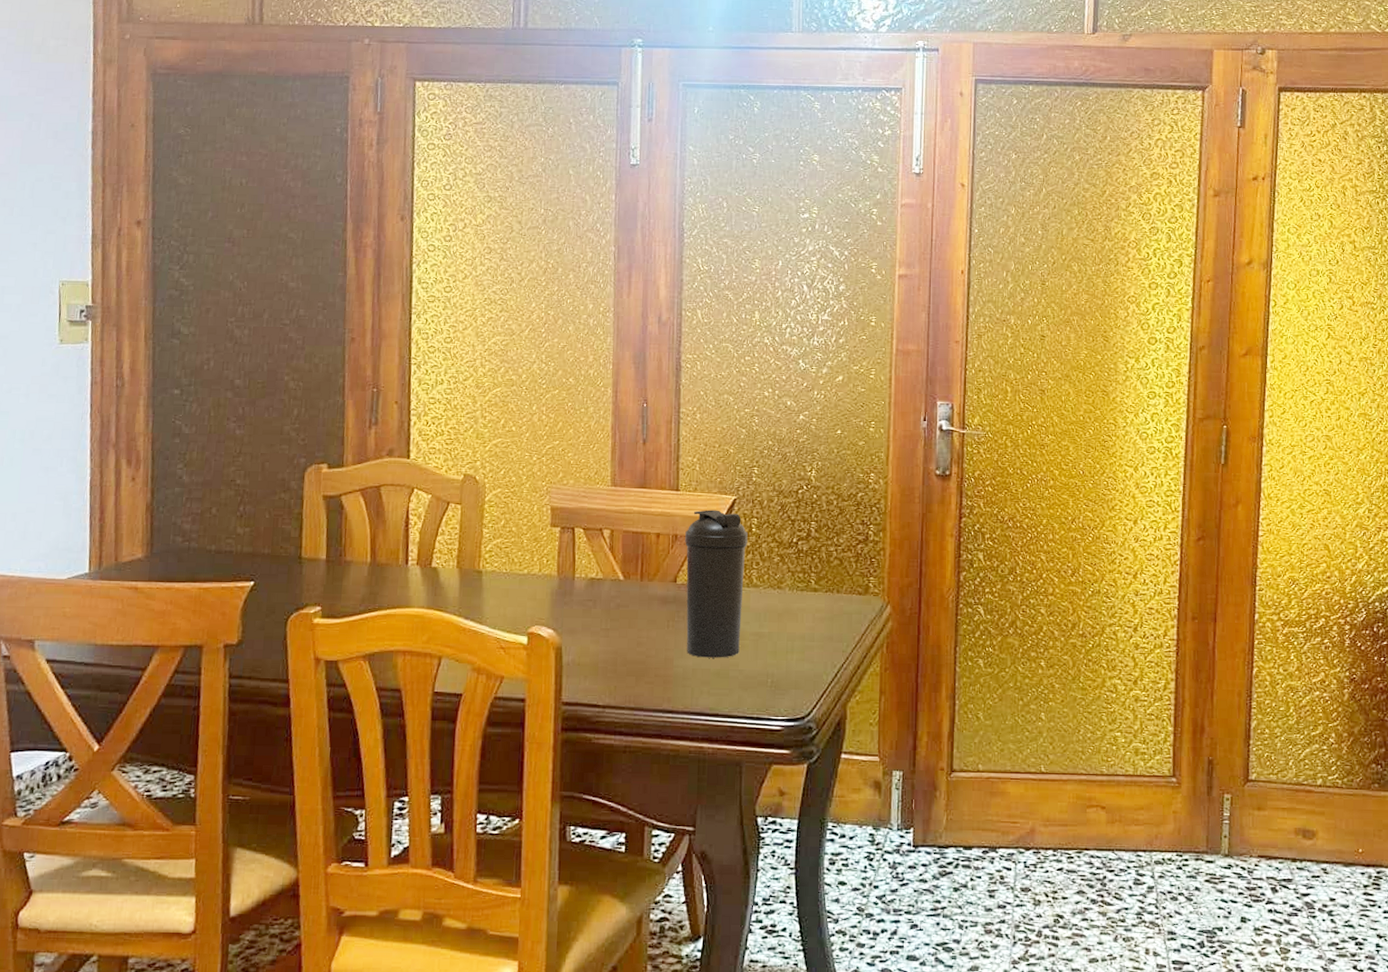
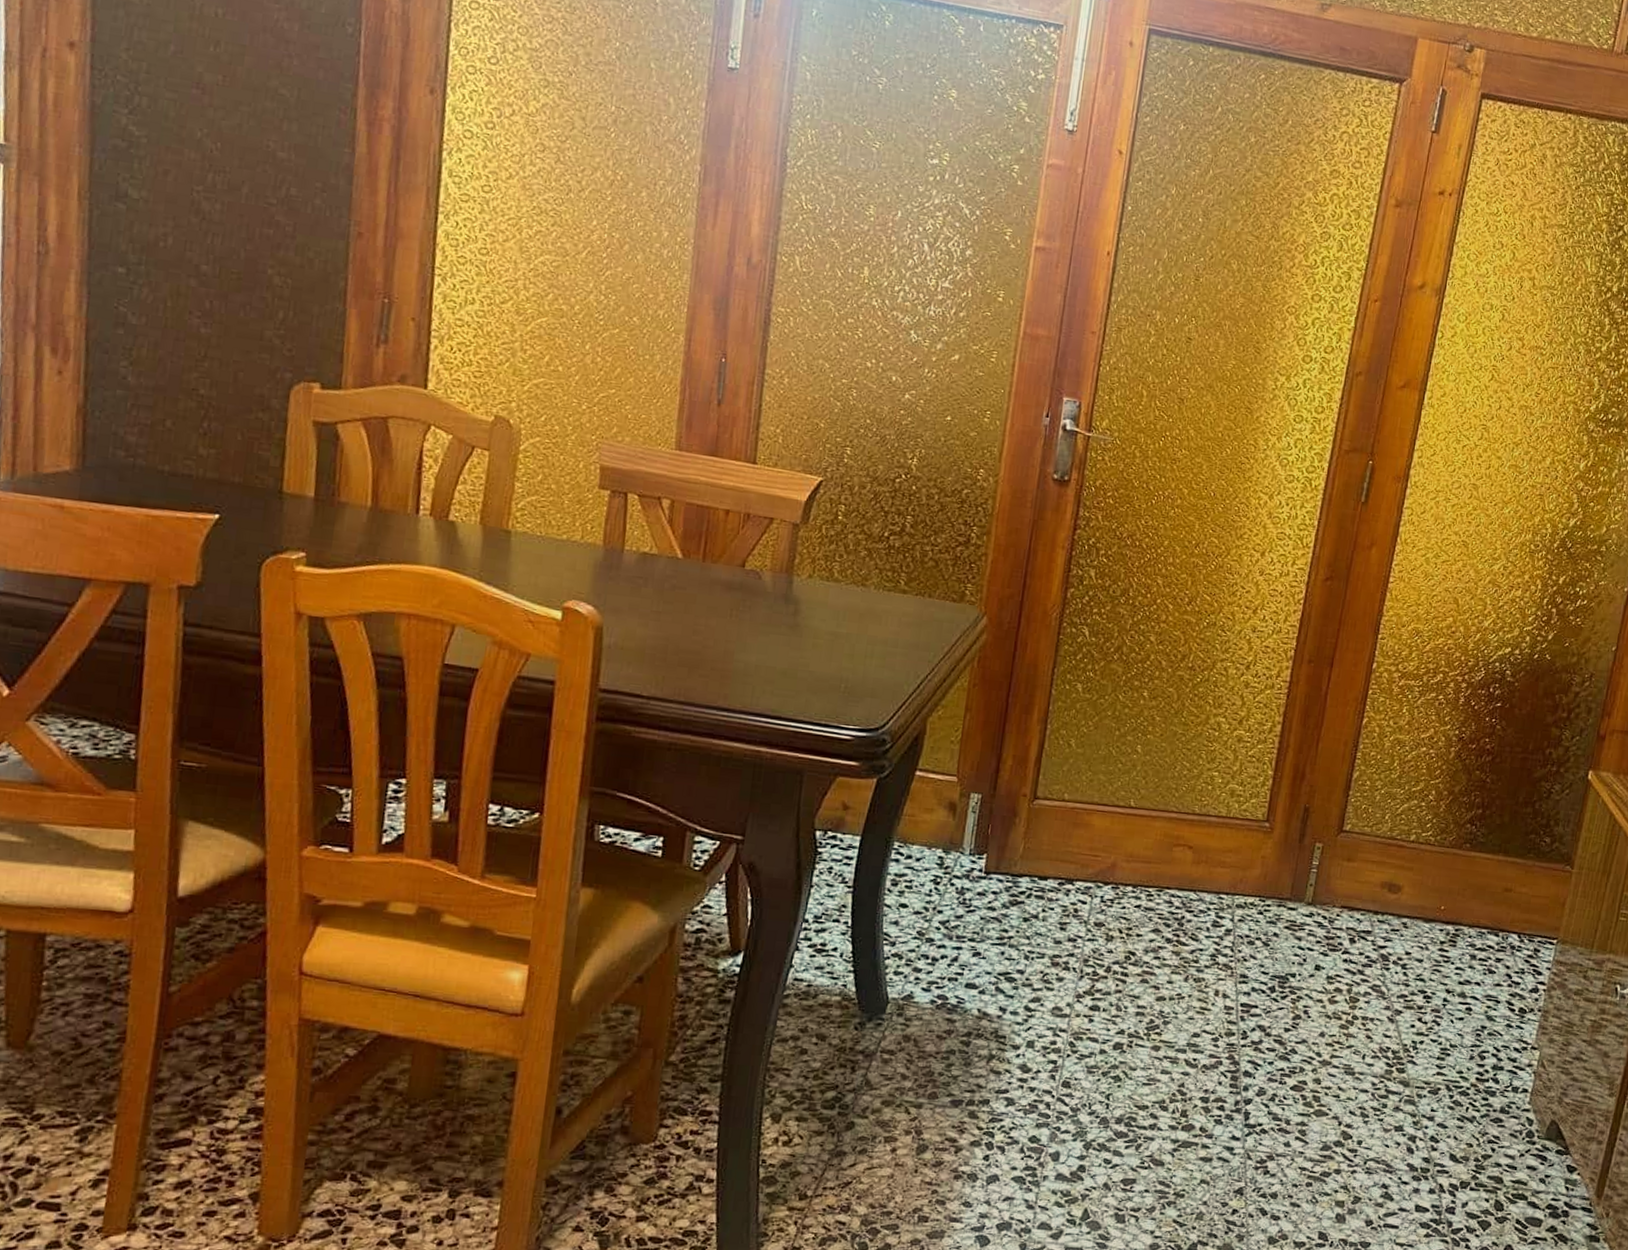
water bottle: present [685,510,748,658] -> none [750,489,833,657]

